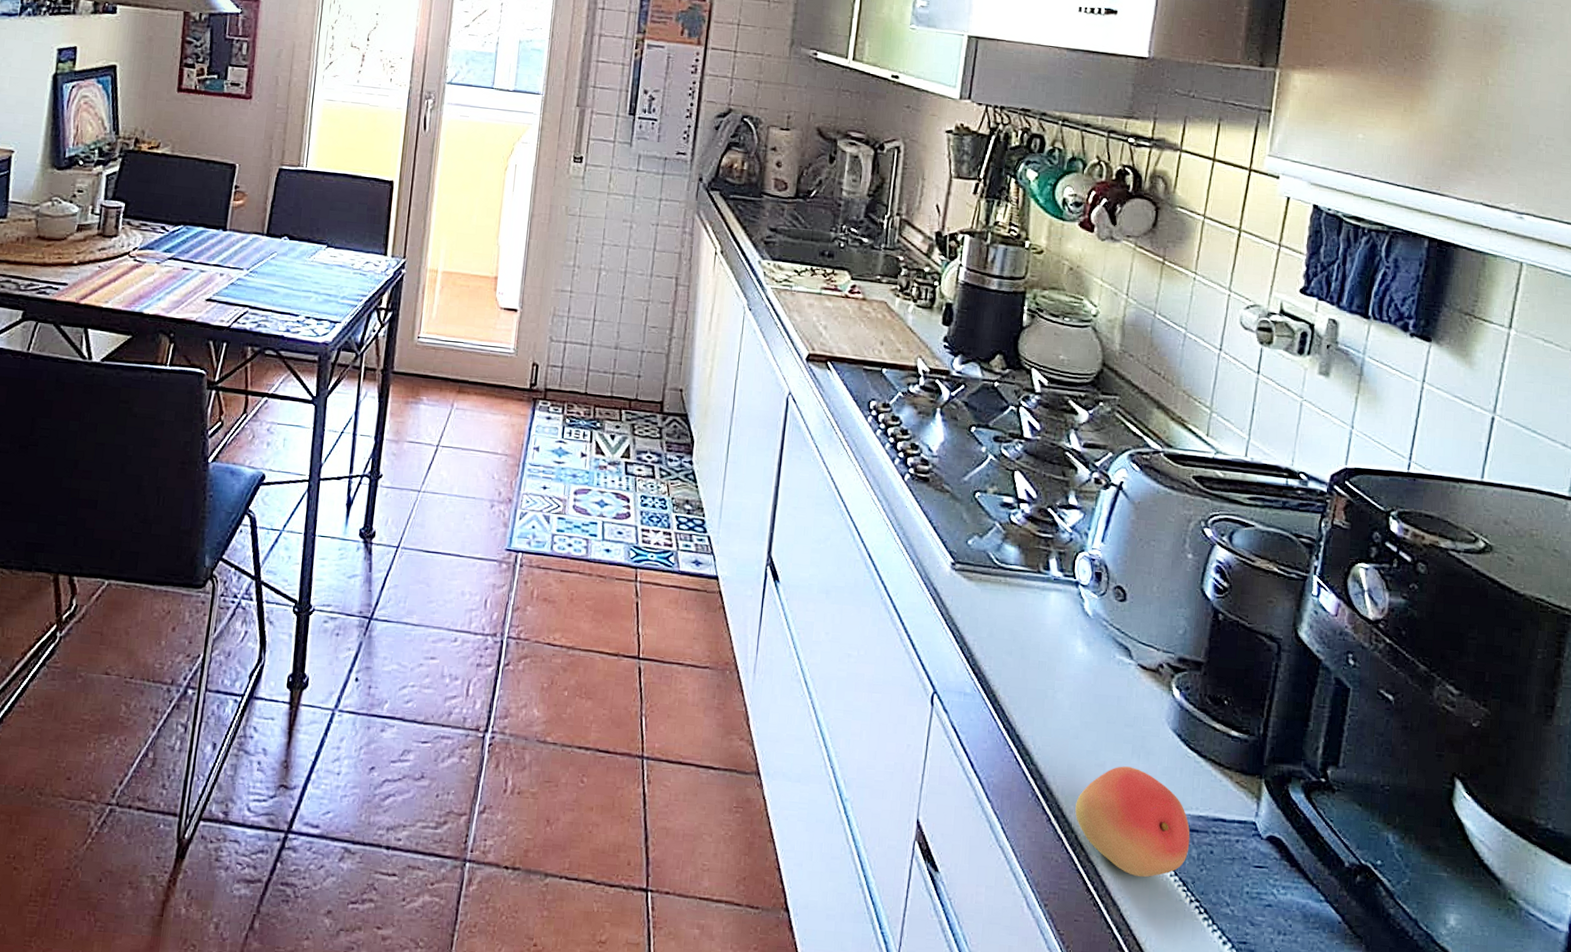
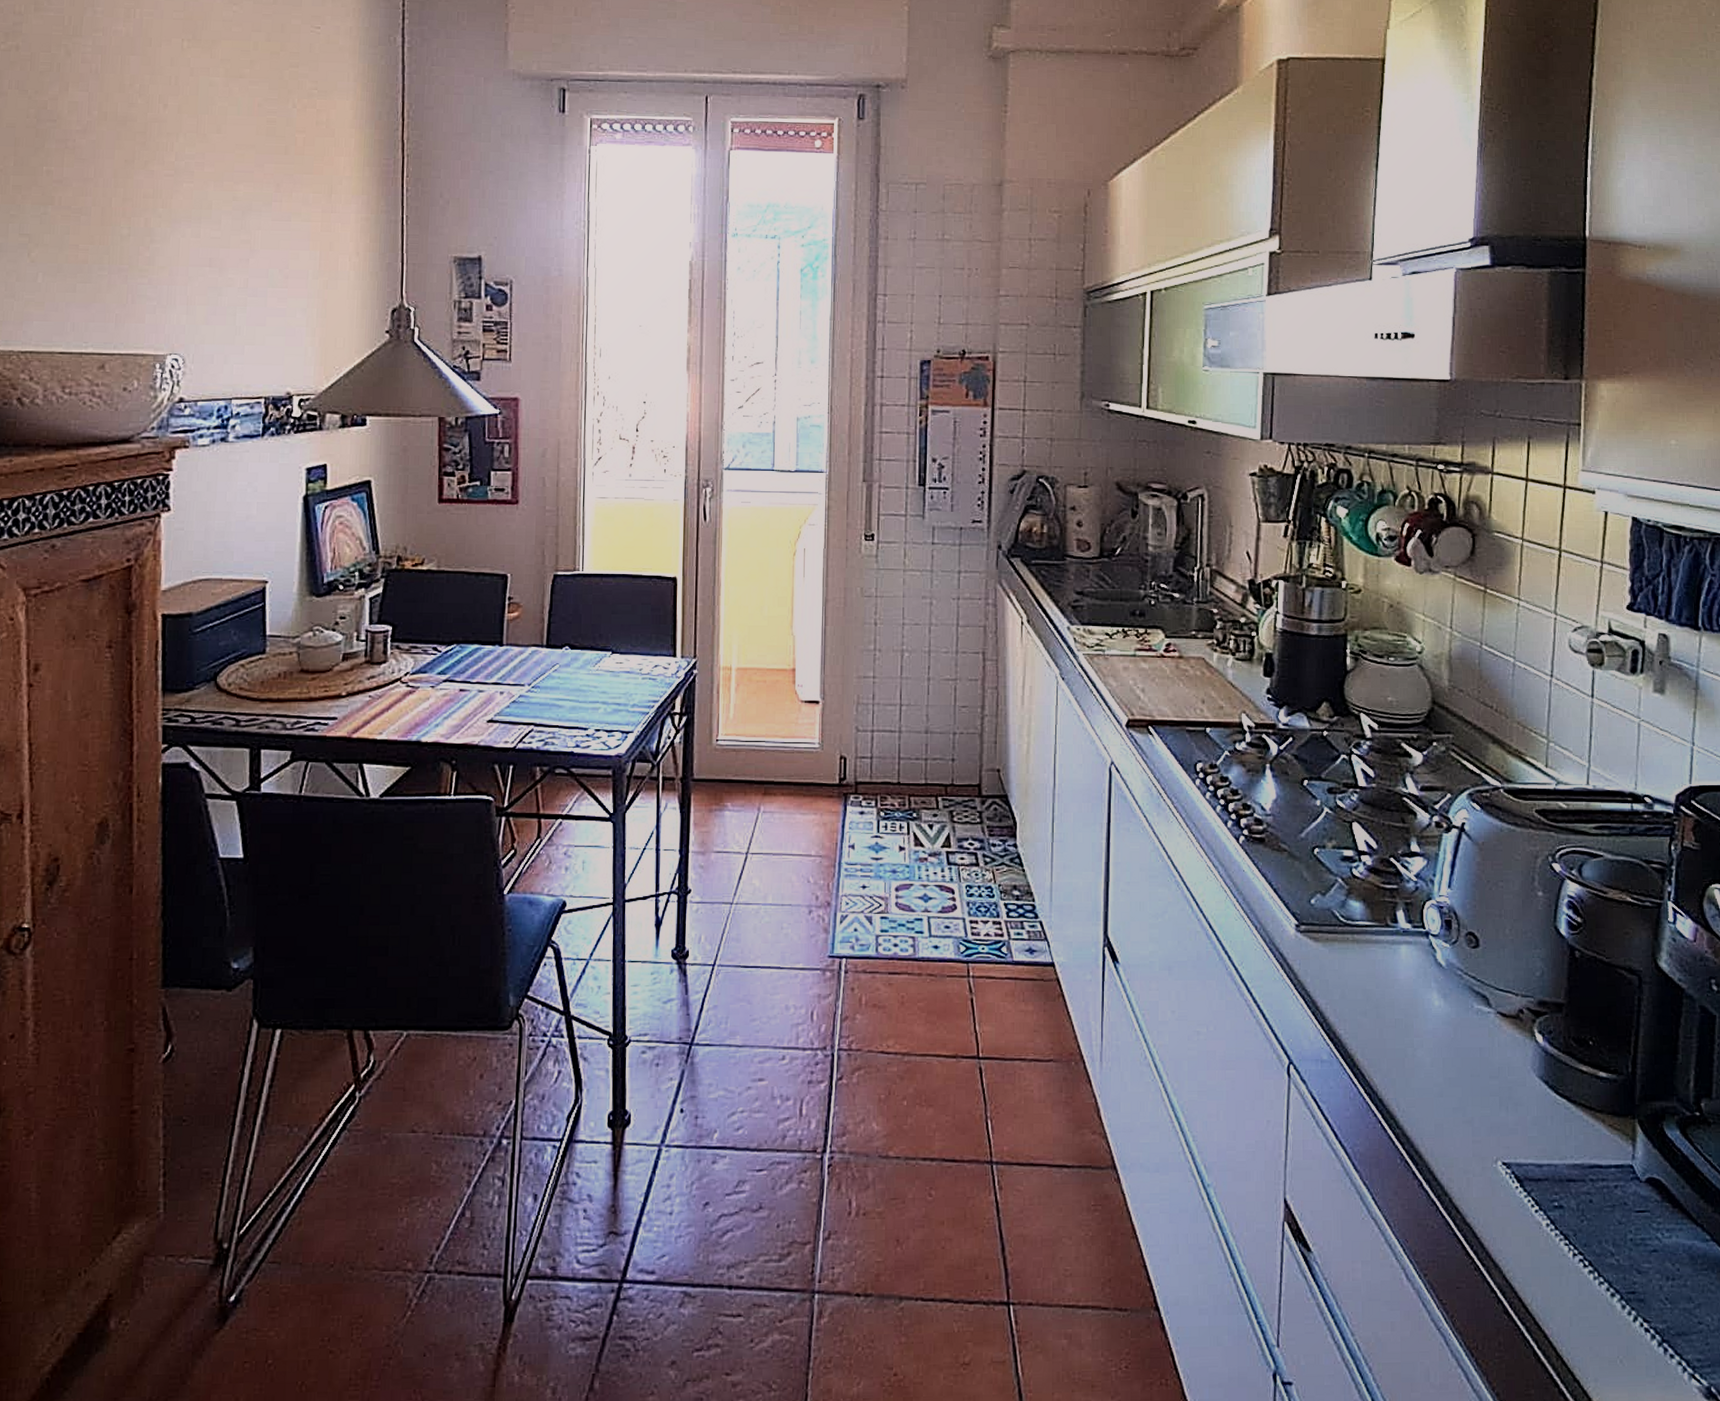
fruit: present [1075,766,1190,877] -> none [1447,1120,1568,1234]

